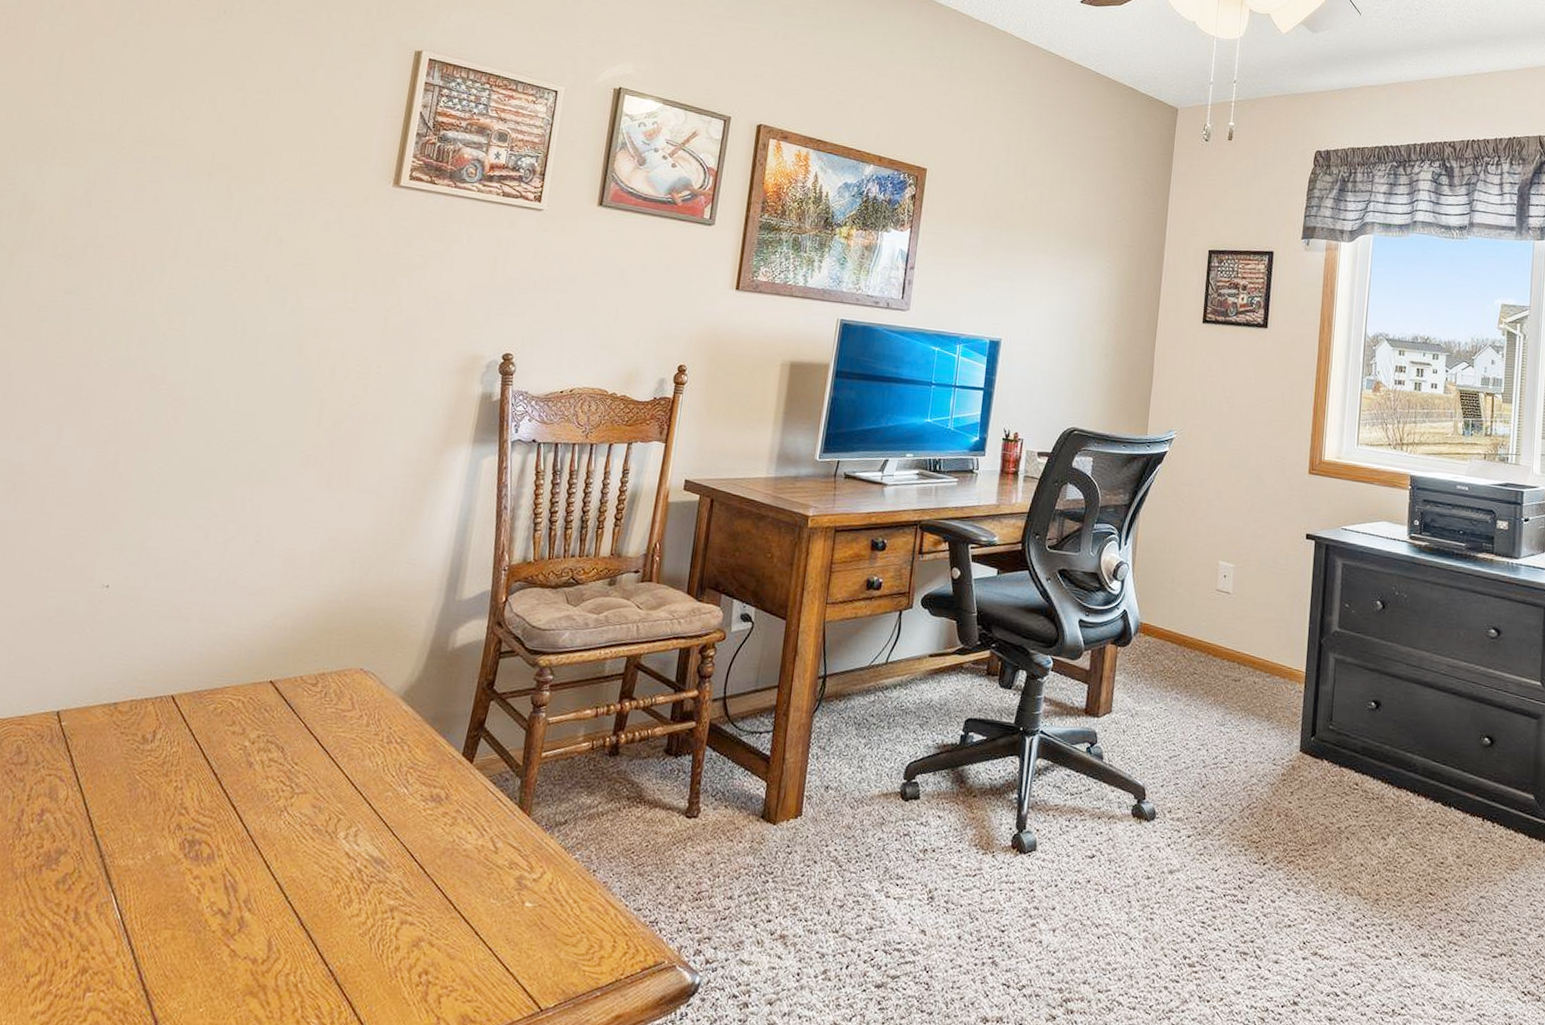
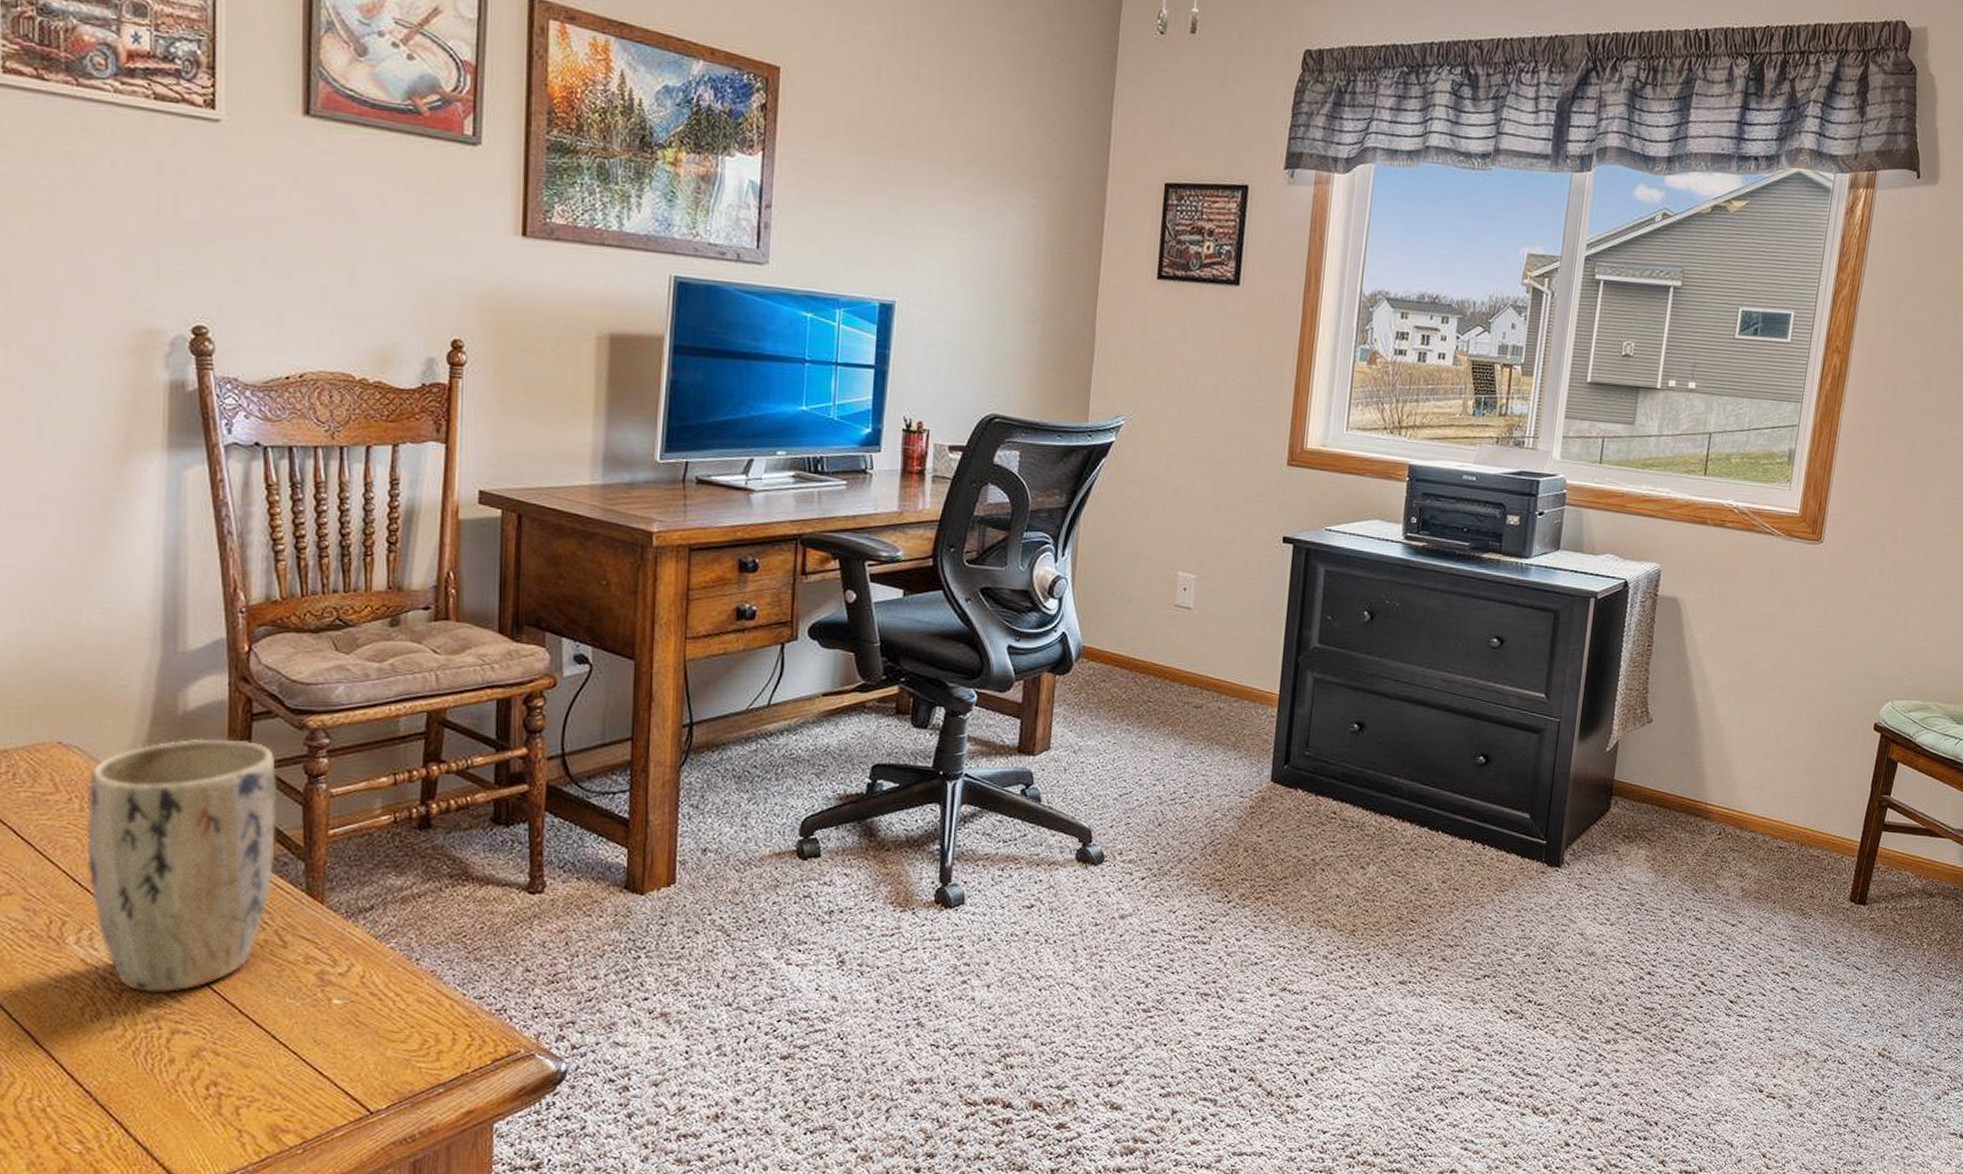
plant pot: none [362,670,511,886] -> present [85,738,278,992]

